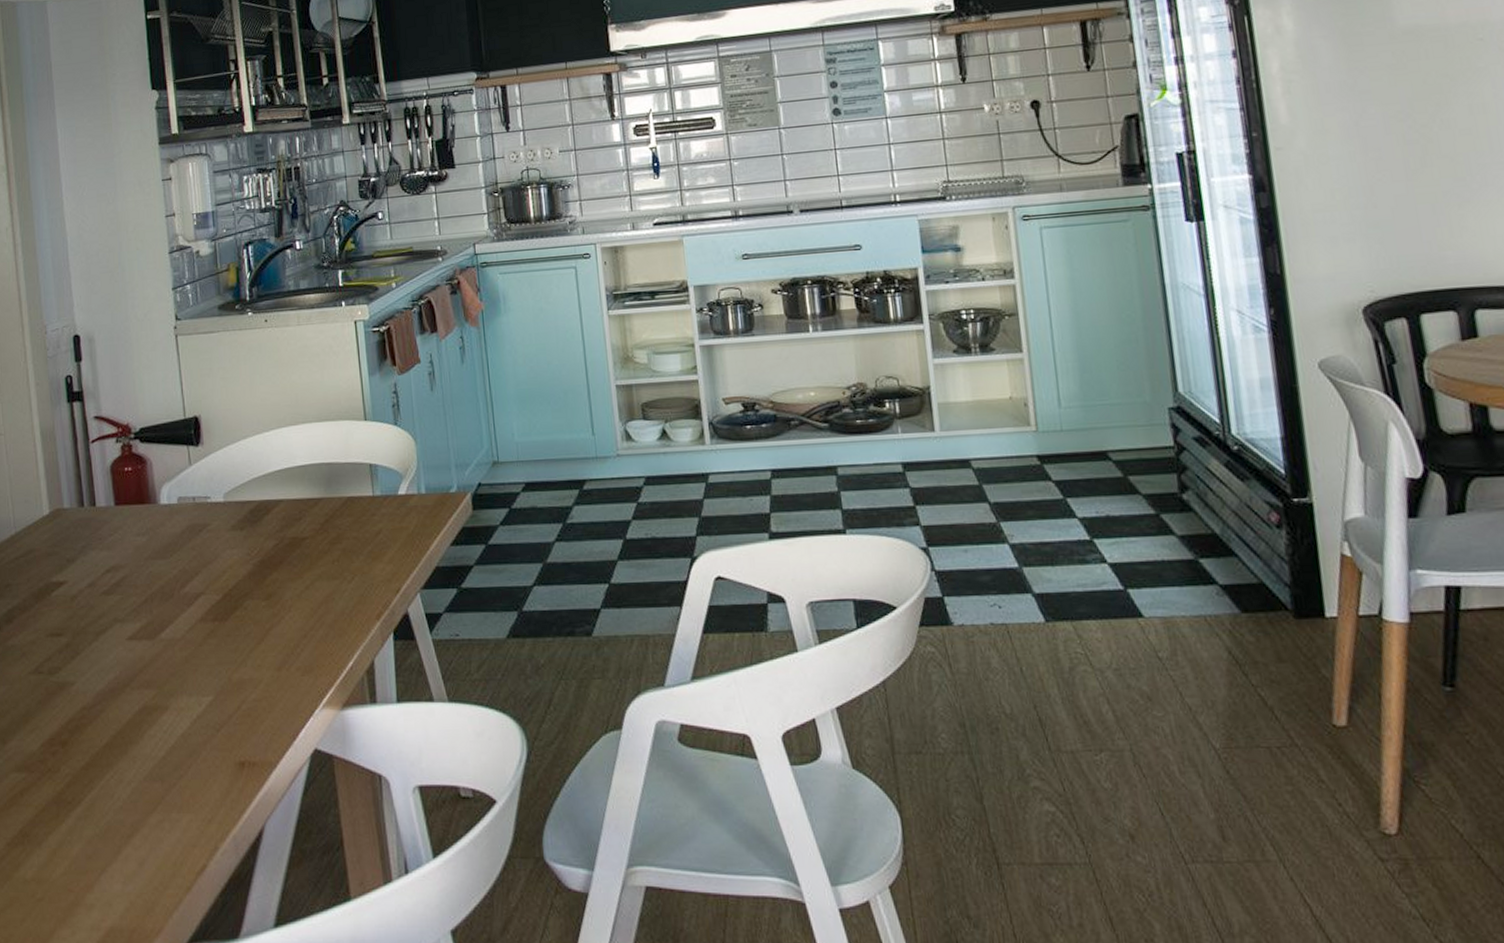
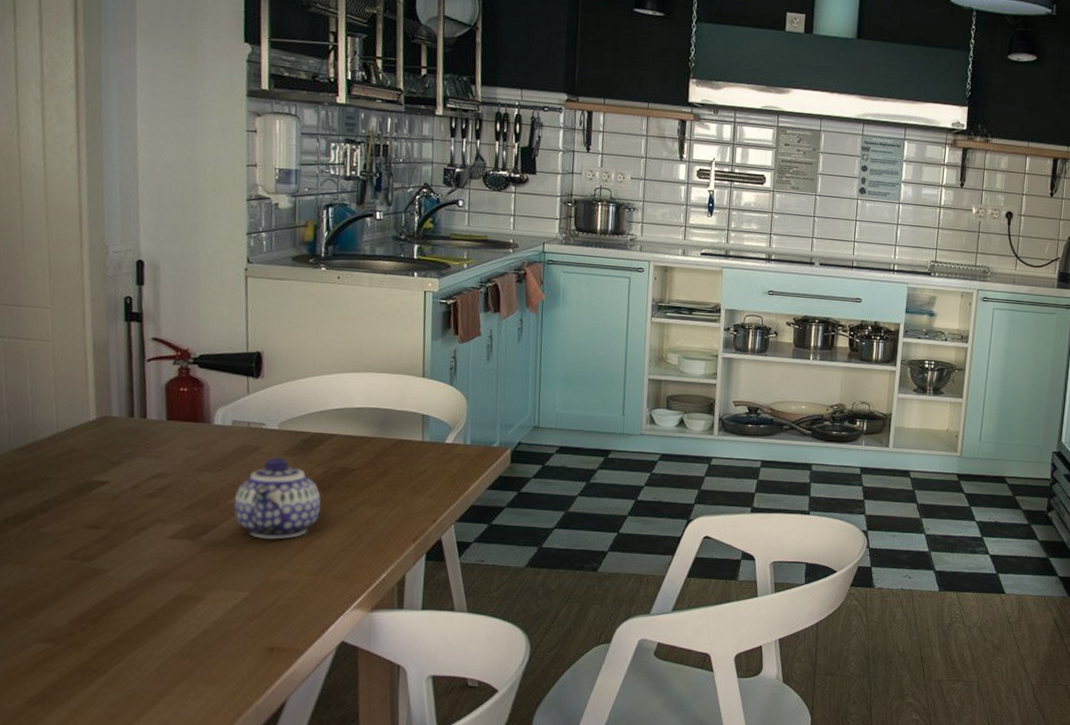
teapot: none [188,533,276,631] -> present [234,457,321,539]

